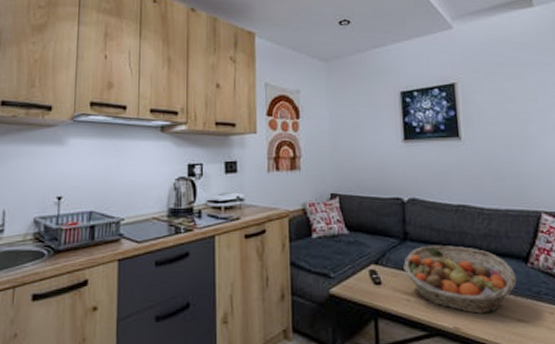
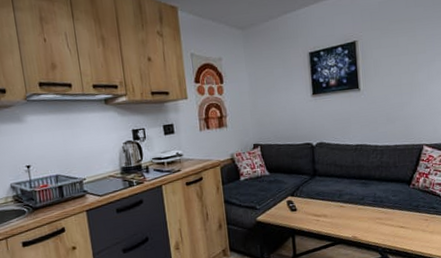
fruit basket: present [403,245,517,314] -> none [314,177,401,225]

